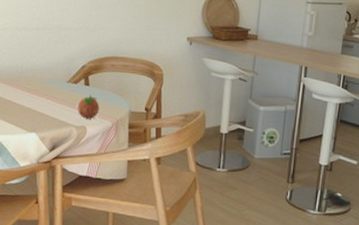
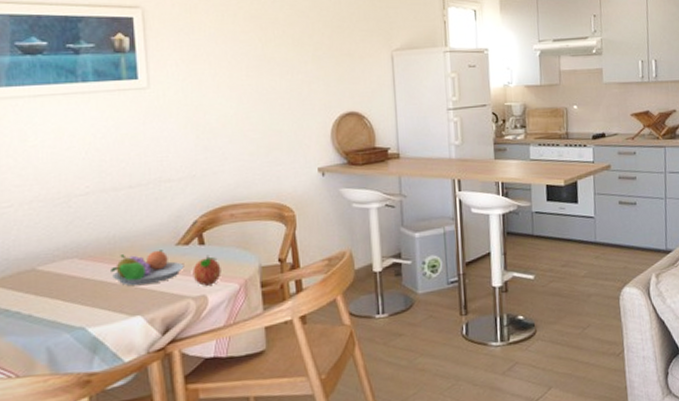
fruit bowl: none [17,83,72,110] -> present [111,250,184,286]

